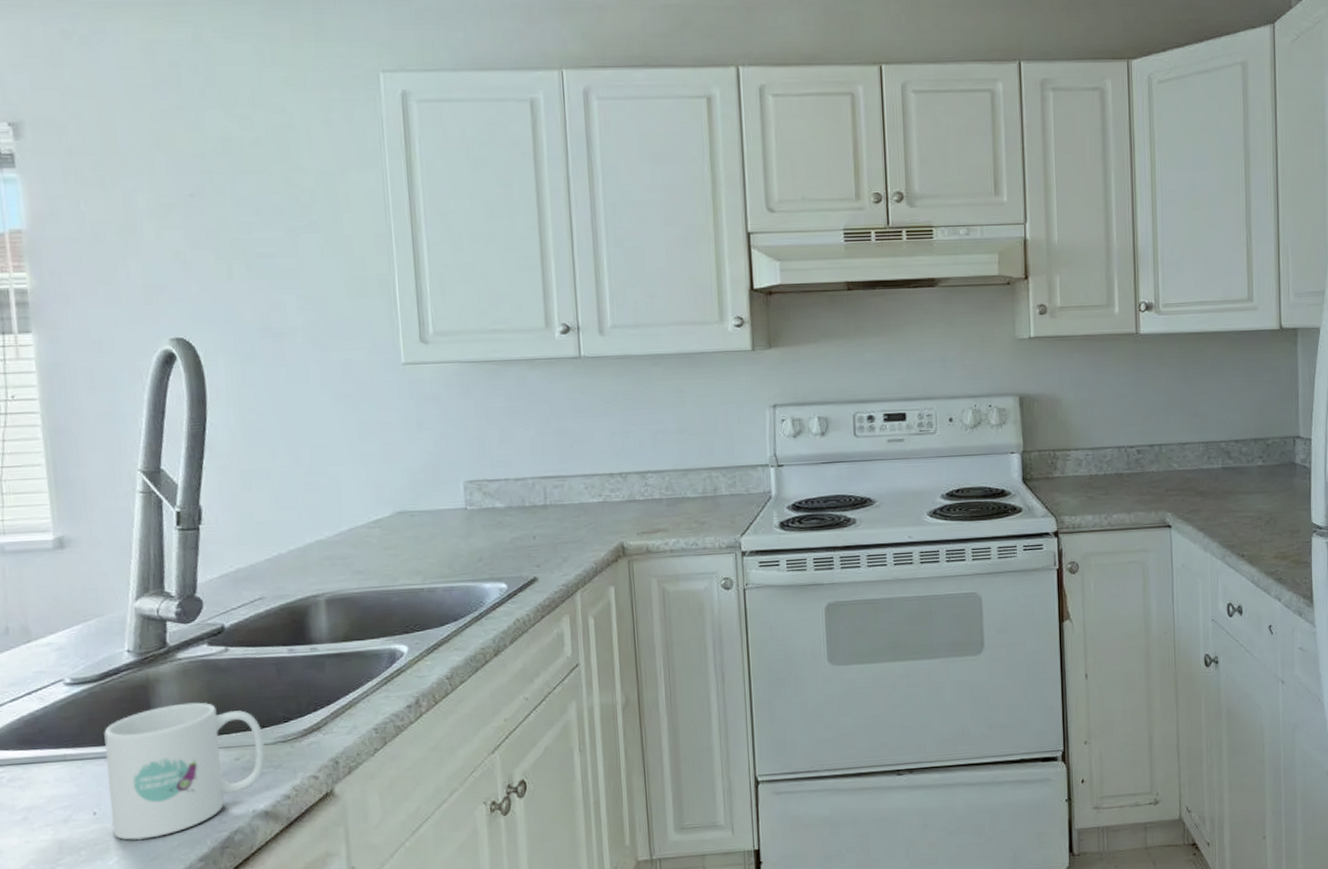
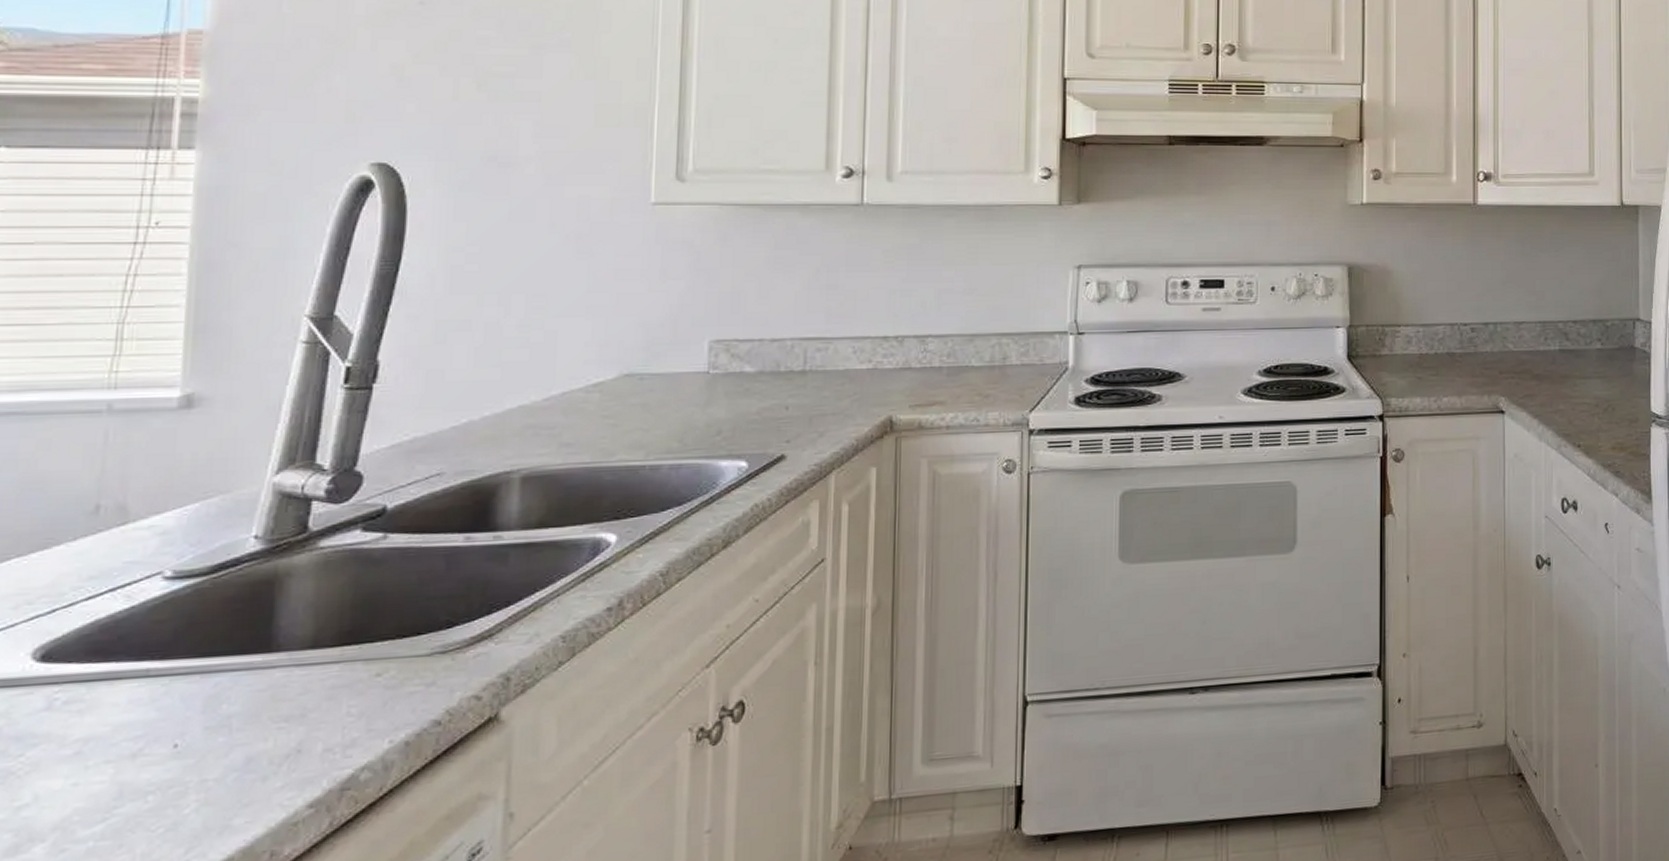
mug: present [104,702,266,841] -> none [196,602,417,781]

